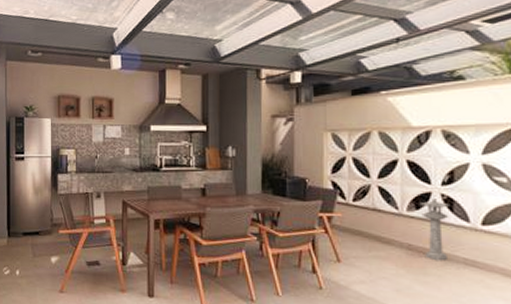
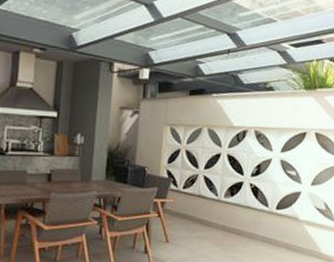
lantern: present [419,198,449,262] -> none [234,187,255,240]

